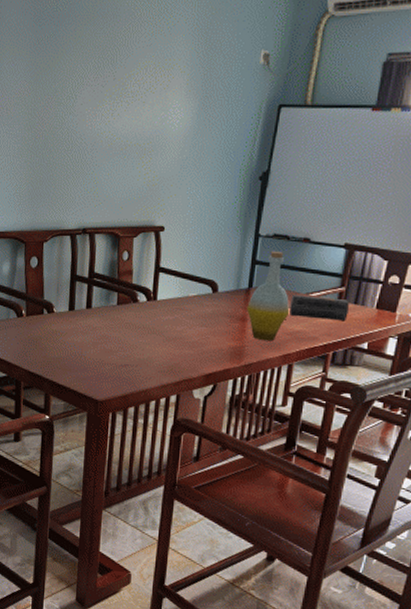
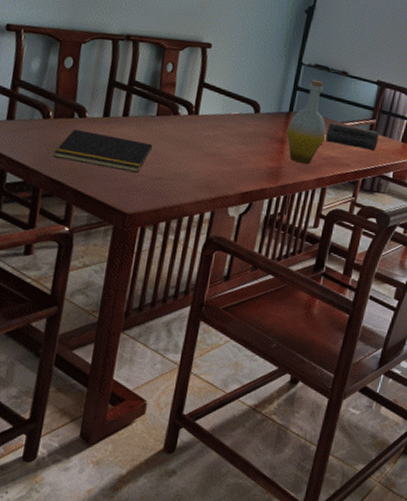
notepad: none [29,324,117,362] -> present [53,128,153,173]

